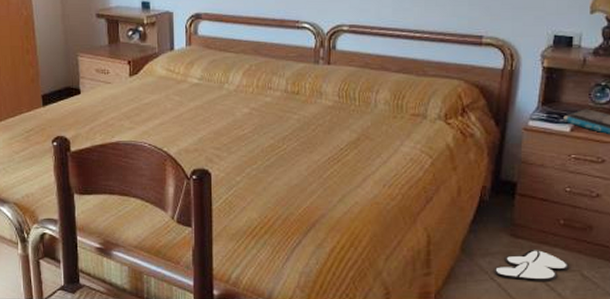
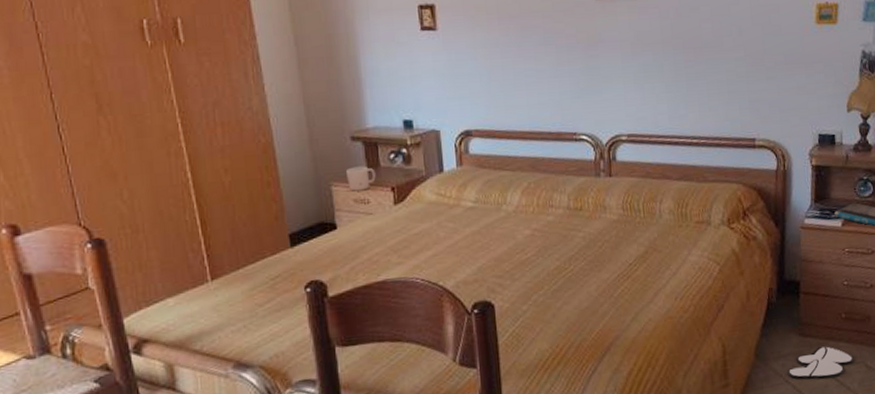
mug: none [90,40,115,62] -> present [345,166,376,192]

